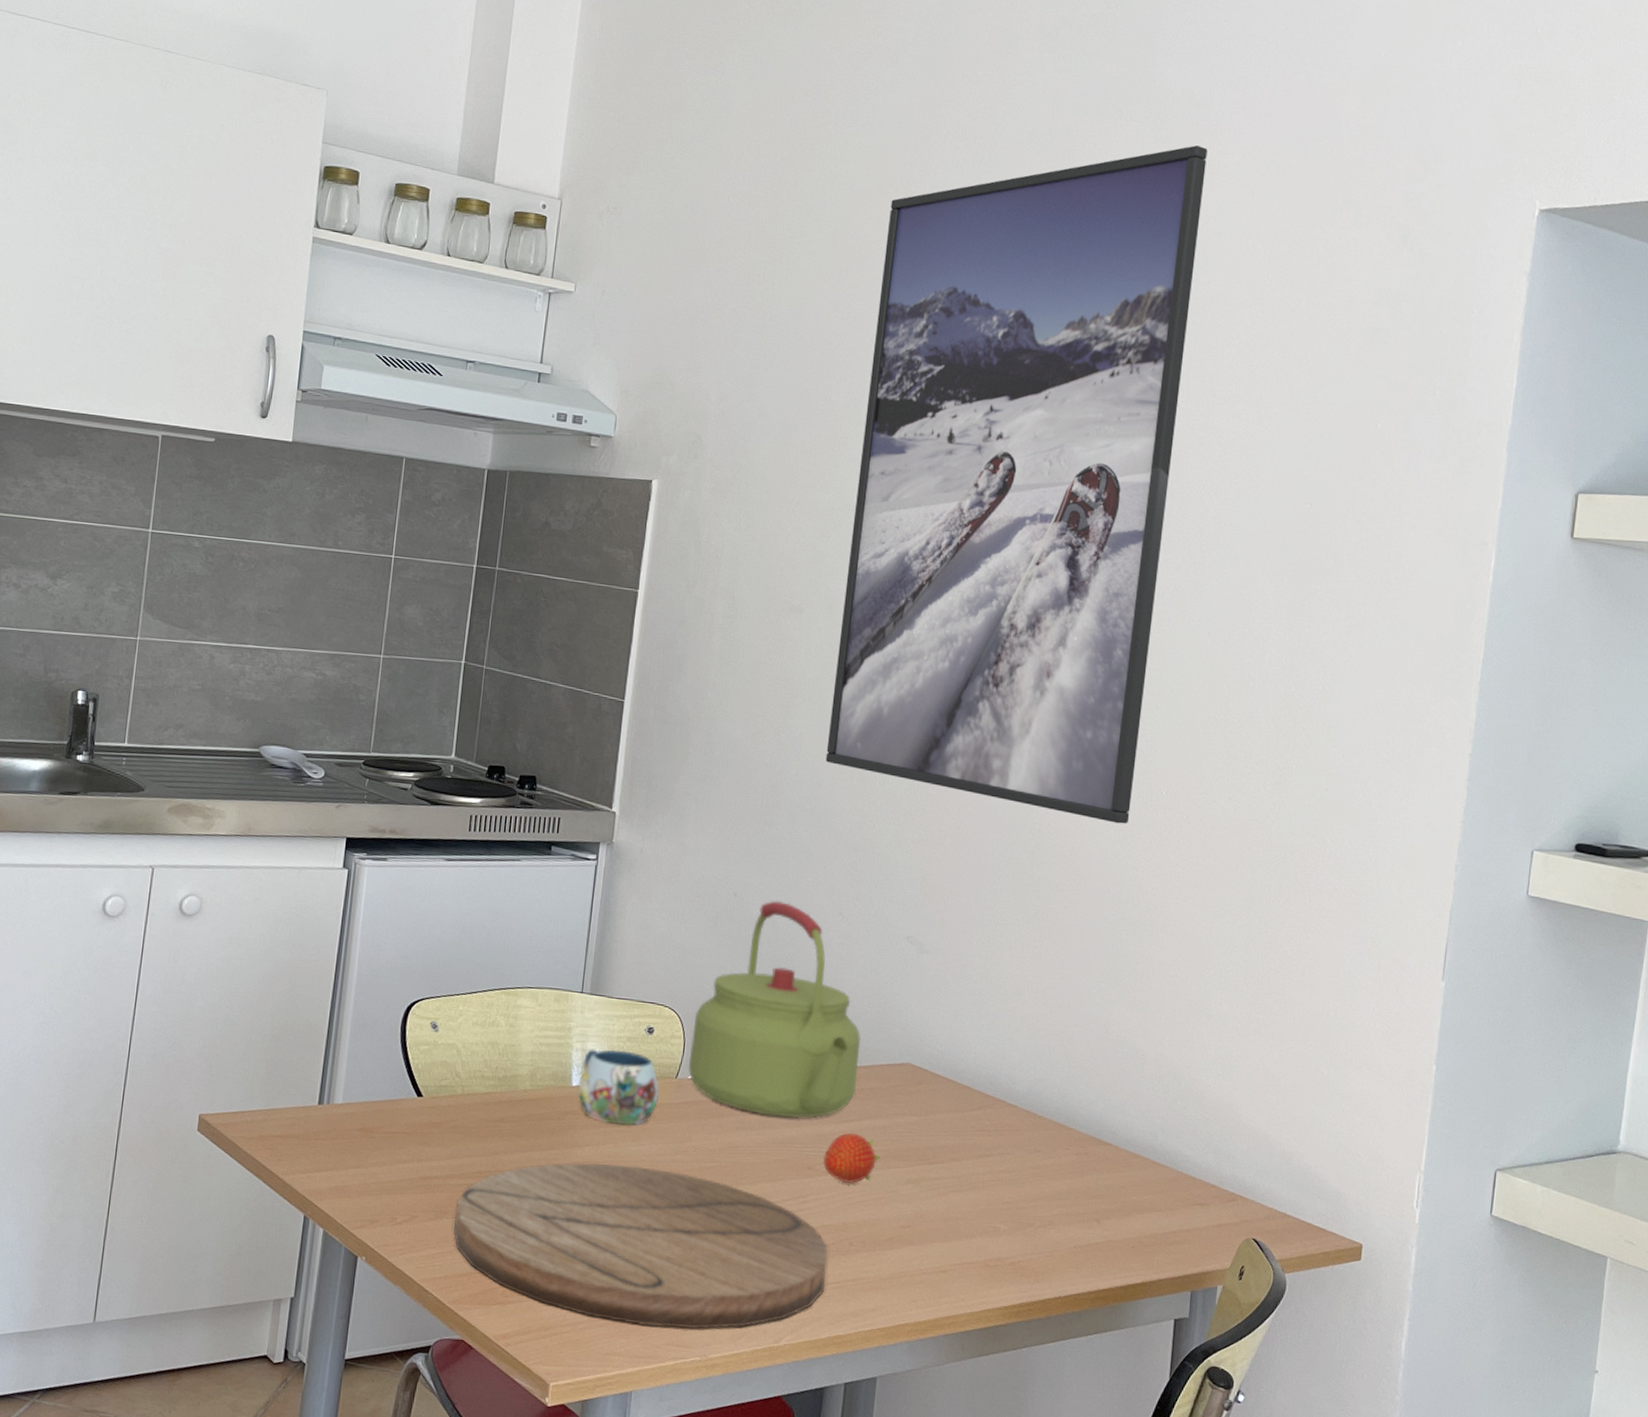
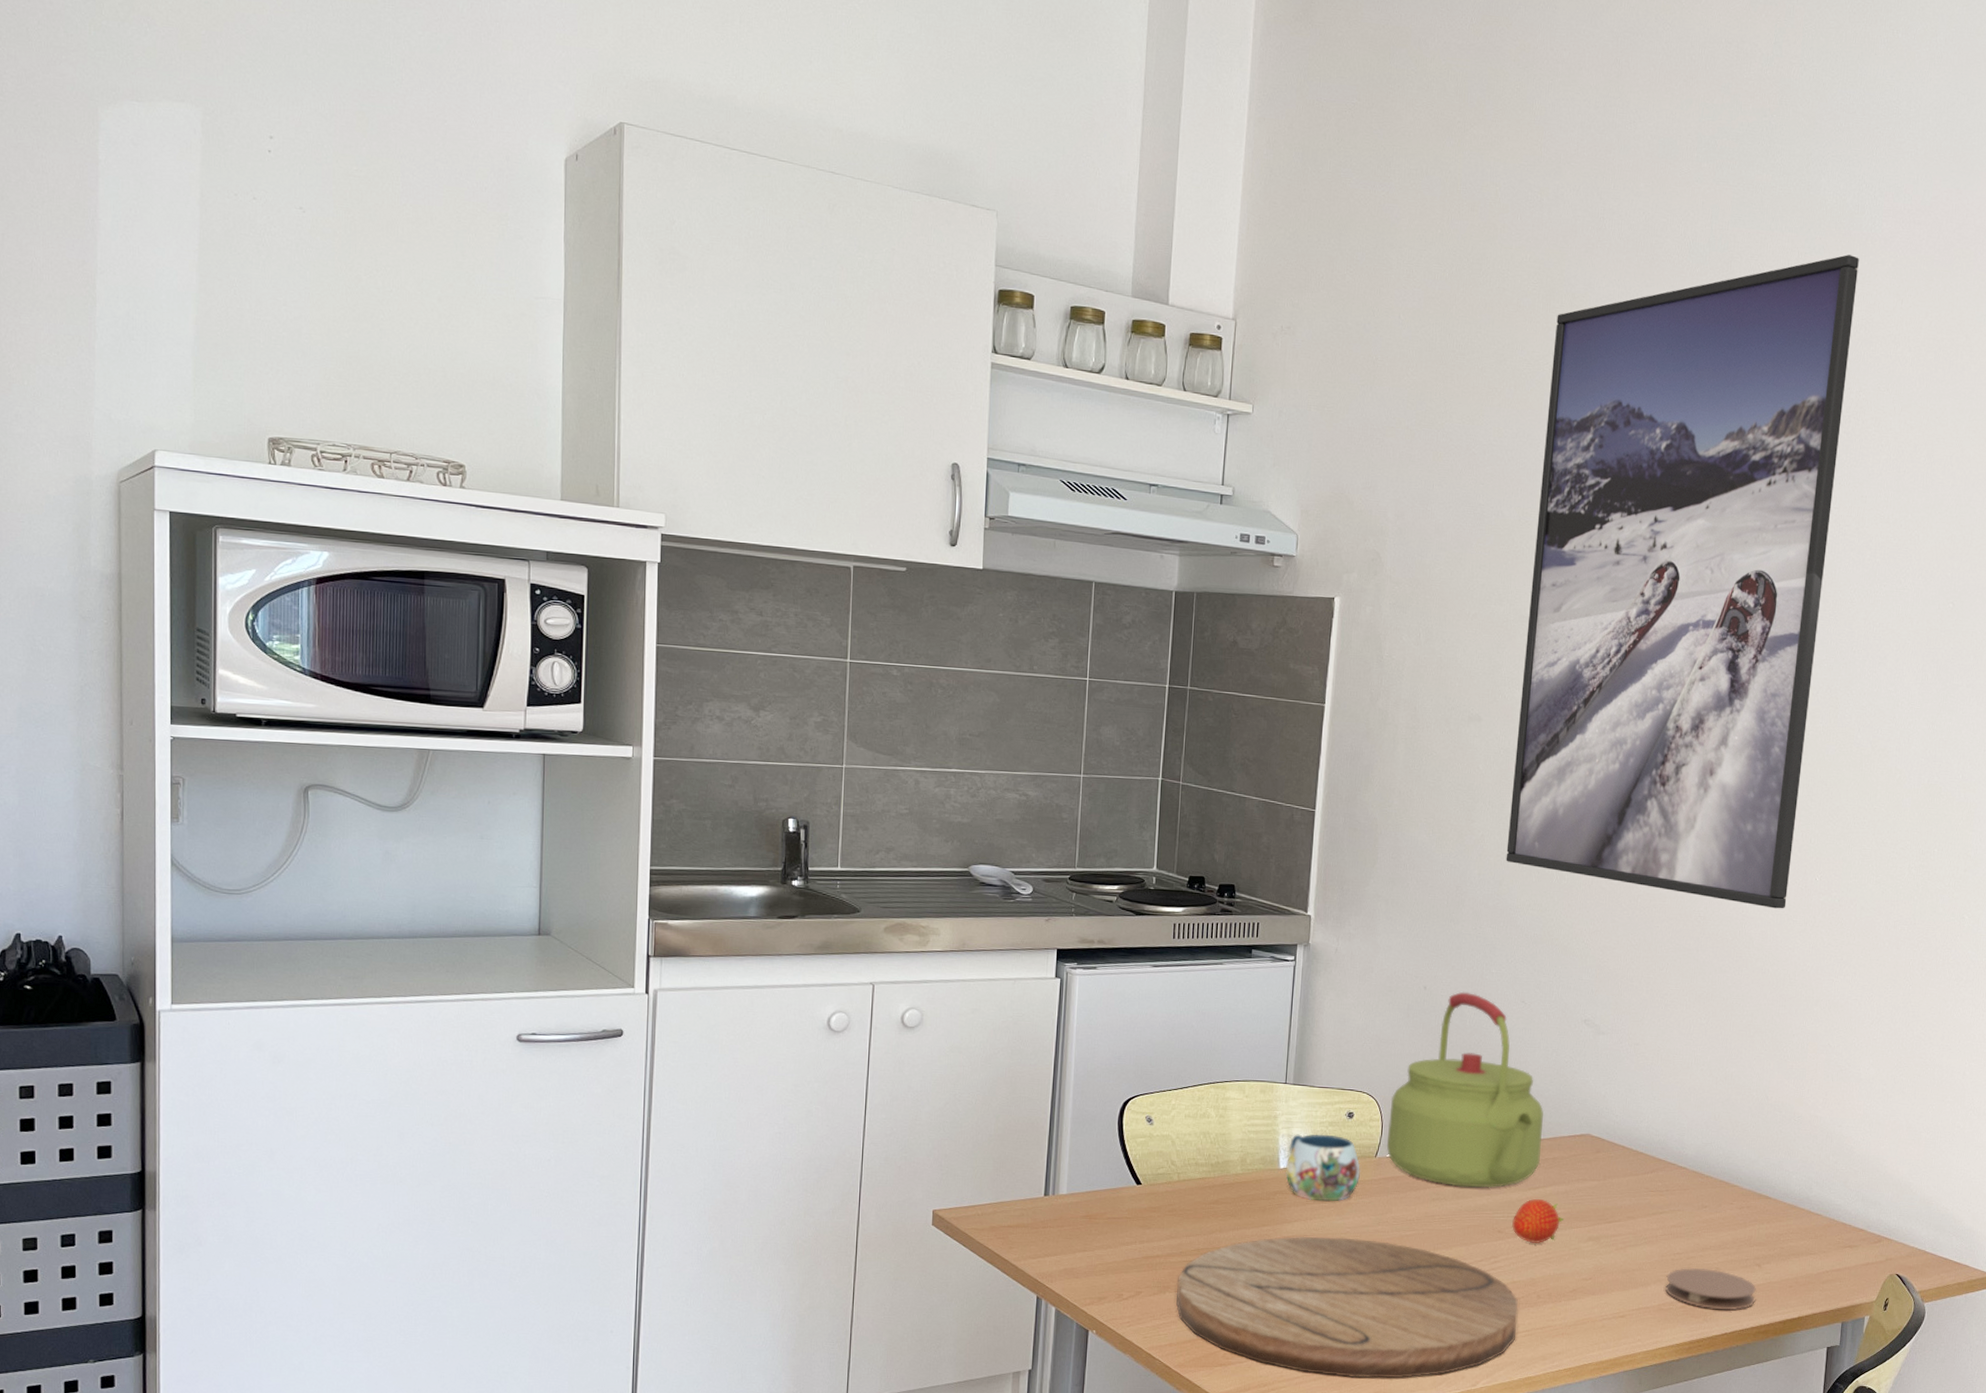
coaster: none [992,1219,1094,1271] -> present [1665,1268,1756,1310]

